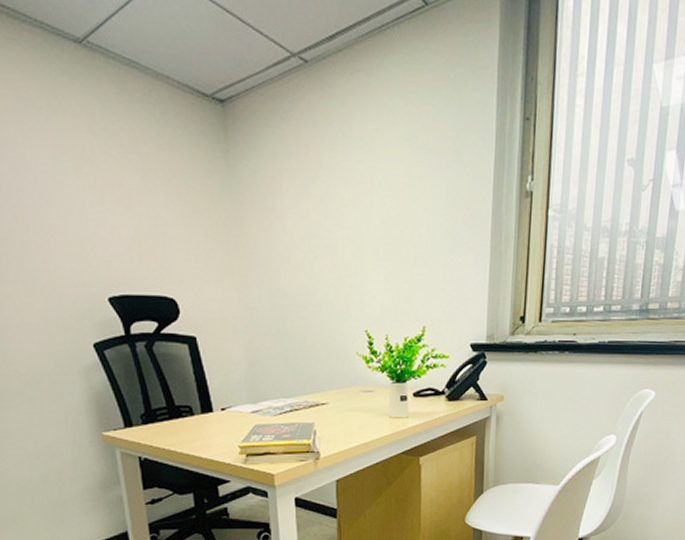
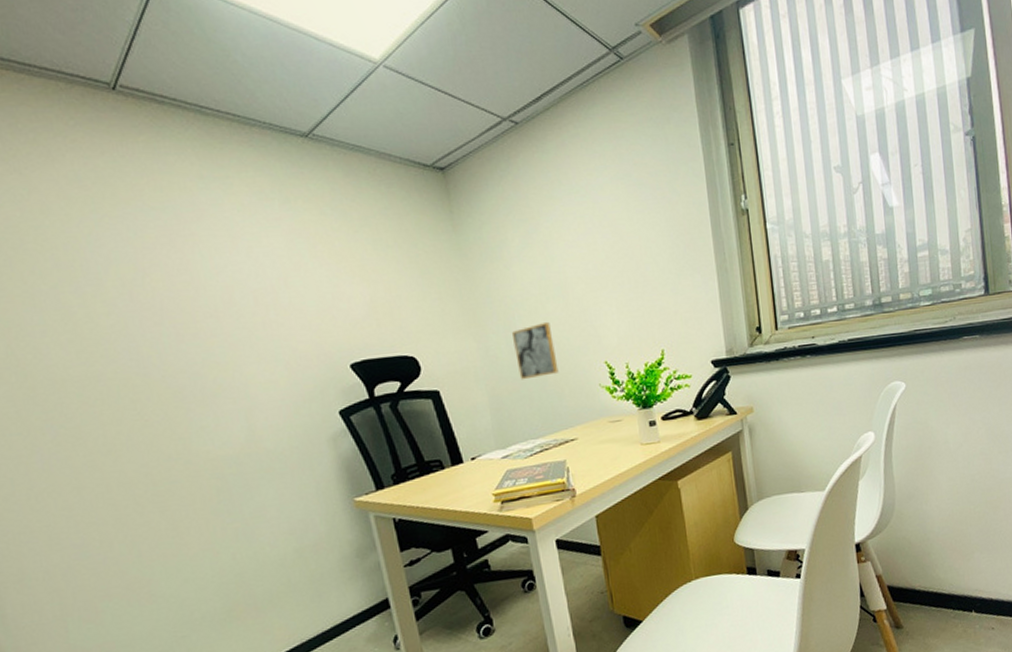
wall art: none [275,282,318,338] -> present [511,322,559,380]

